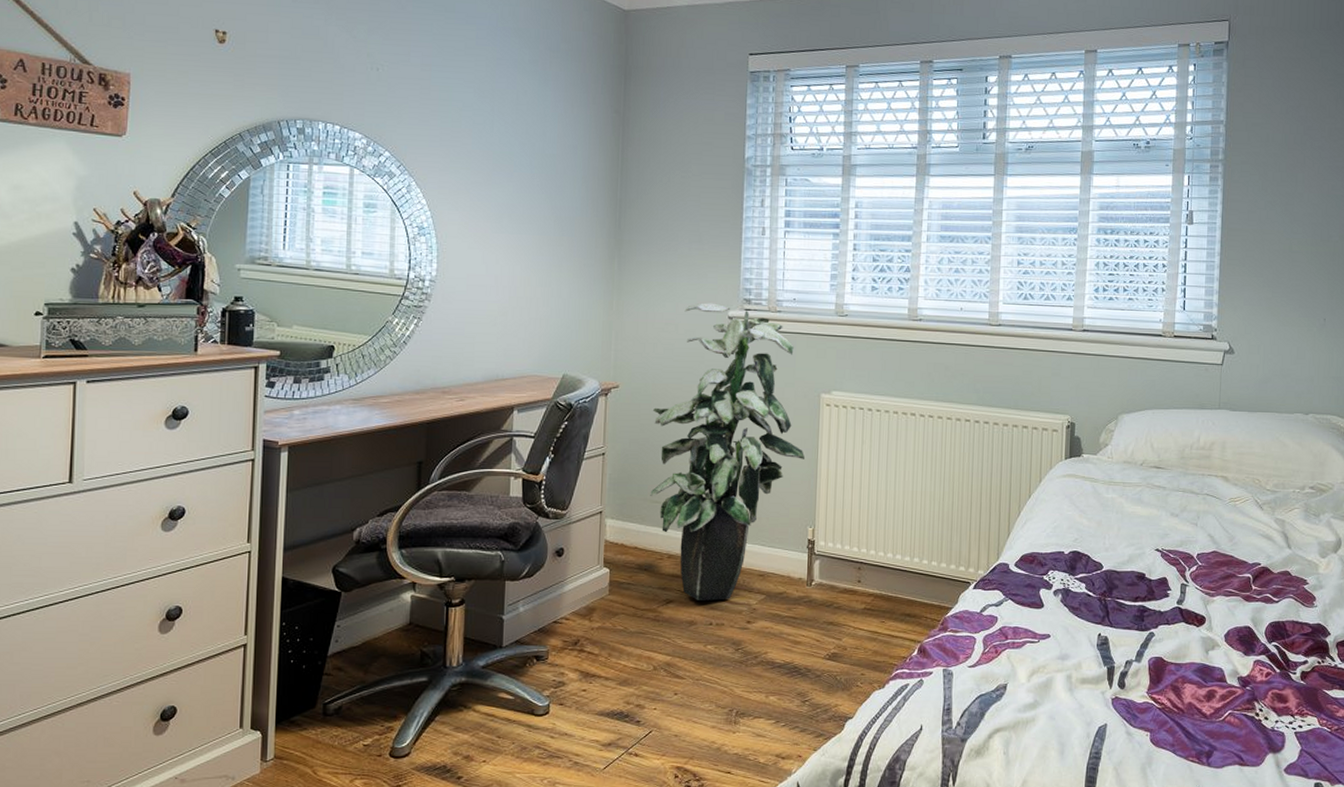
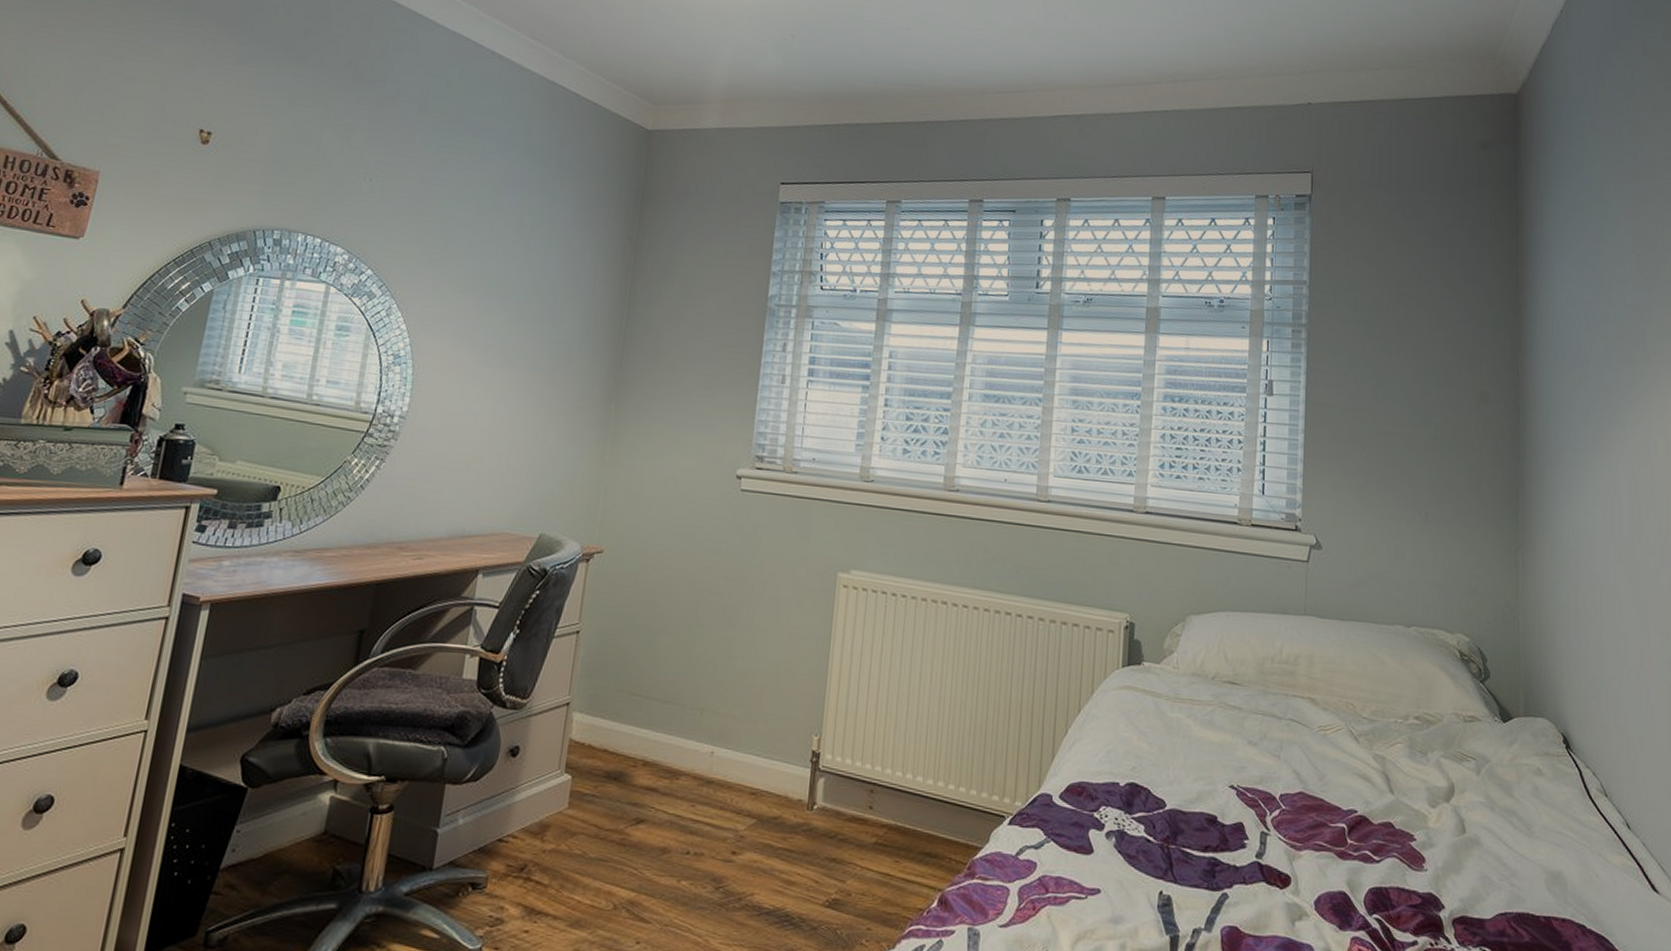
indoor plant: present [650,302,806,601] -> none [628,458,815,823]

